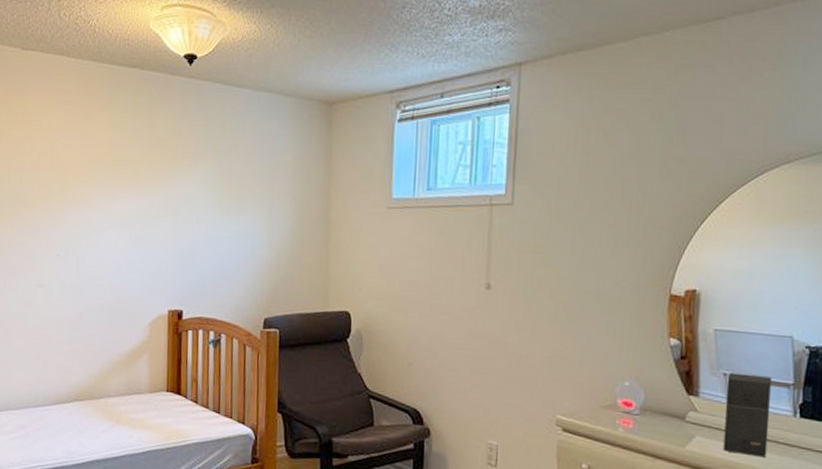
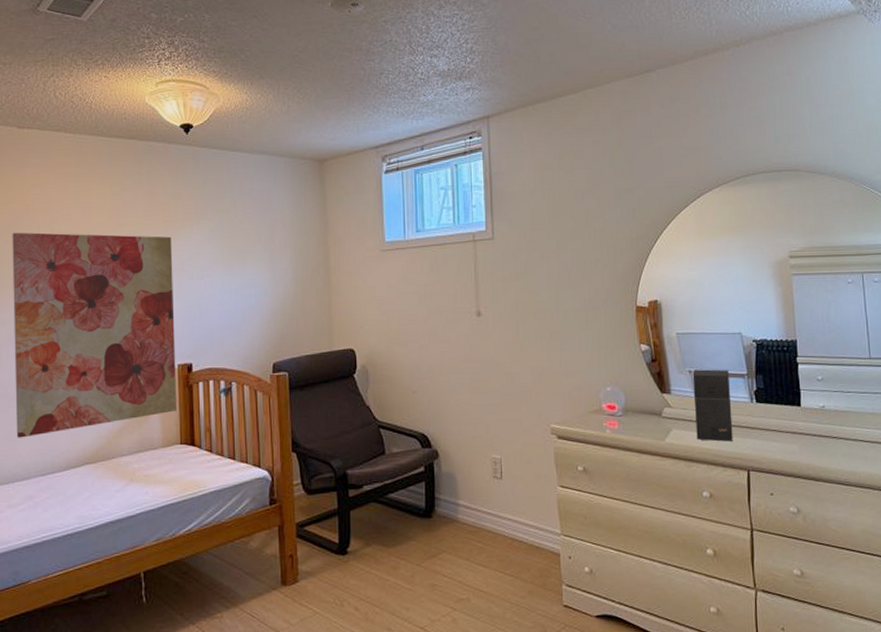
wall art: none [11,159,169,368] -> present [12,232,178,438]

